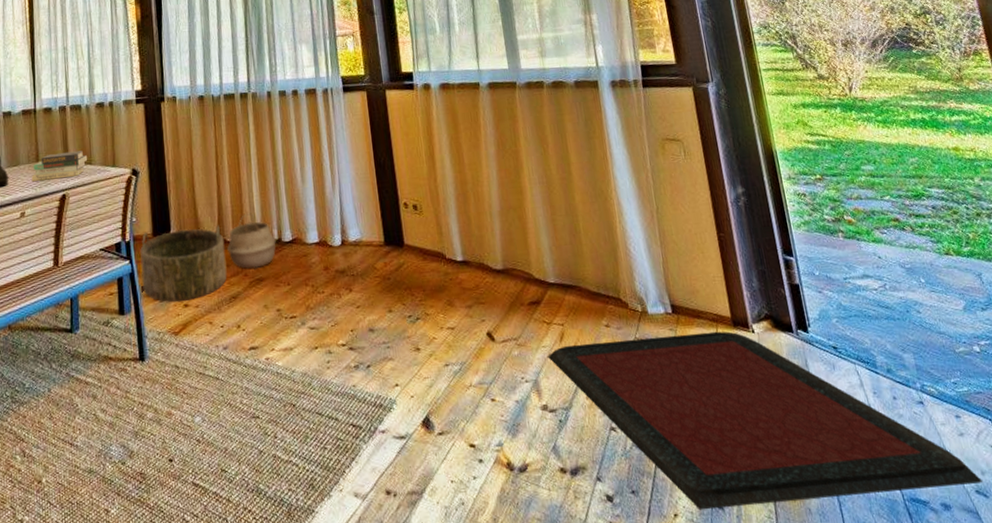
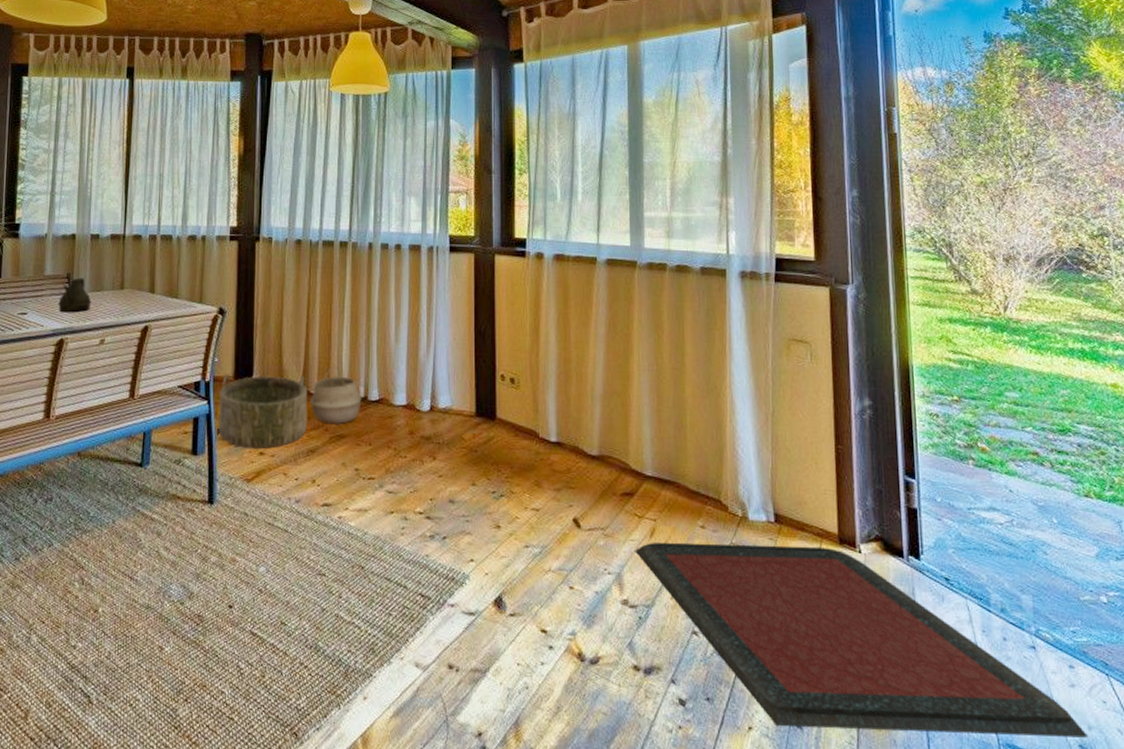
books: present [31,150,88,181] -> none [114,282,175,309]

